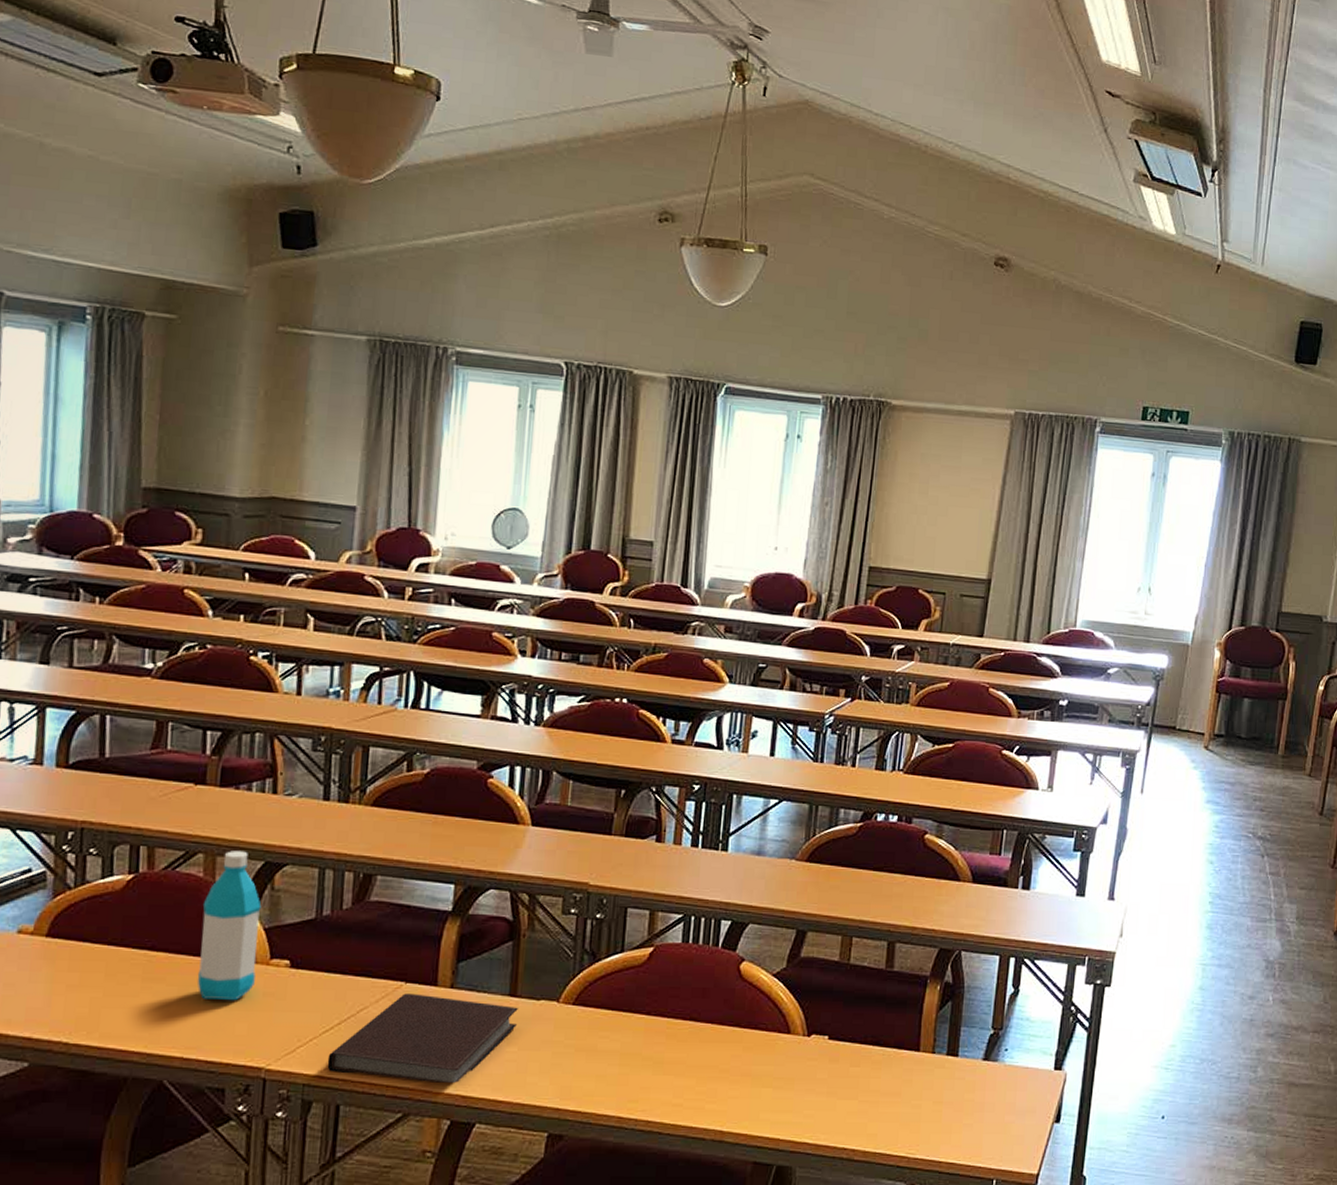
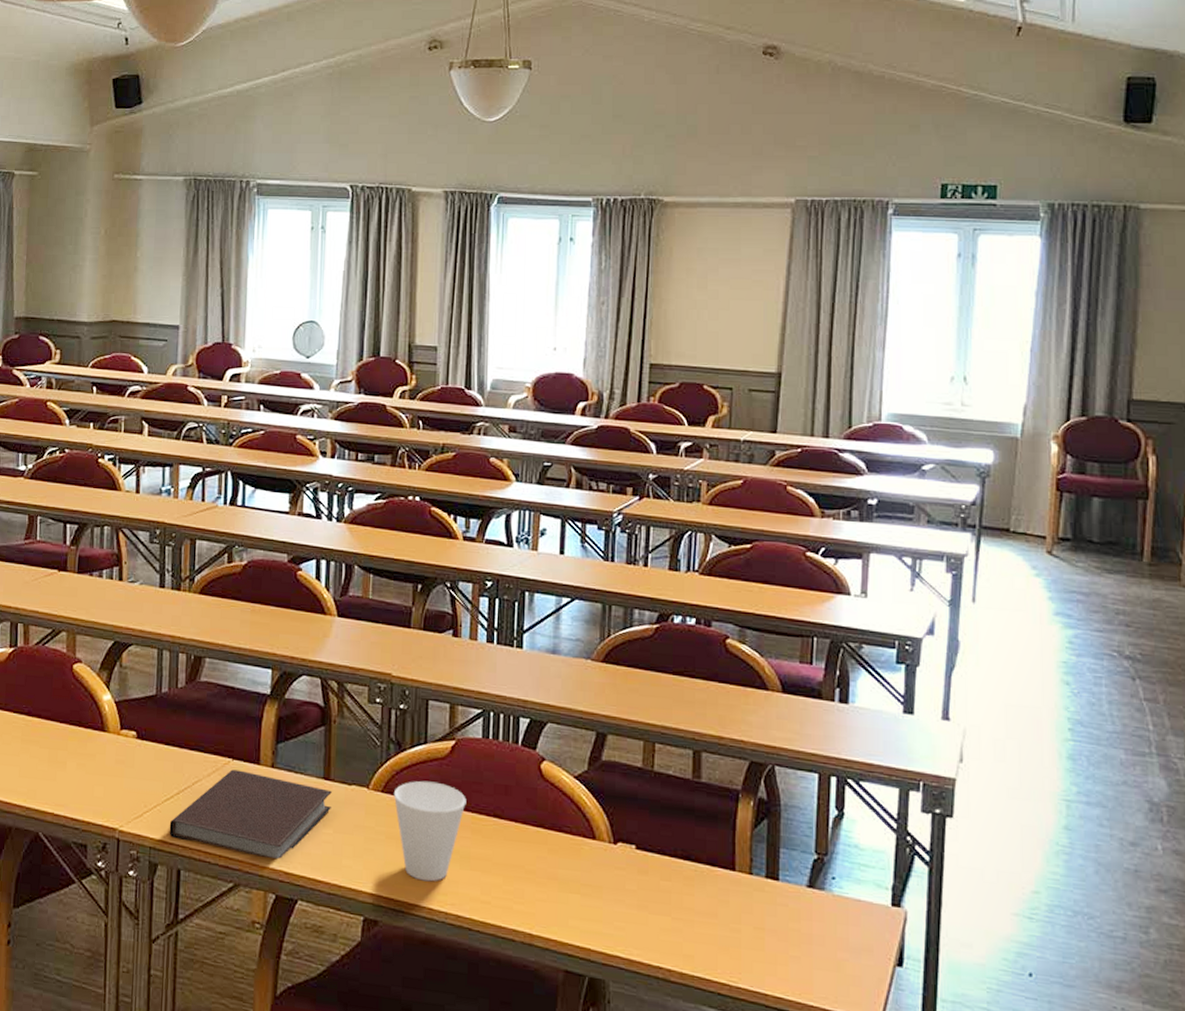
water bottle: present [197,851,262,1001] -> none [63,630,113,766]
cup: none [585,990,663,1091] -> present [393,780,466,882]

